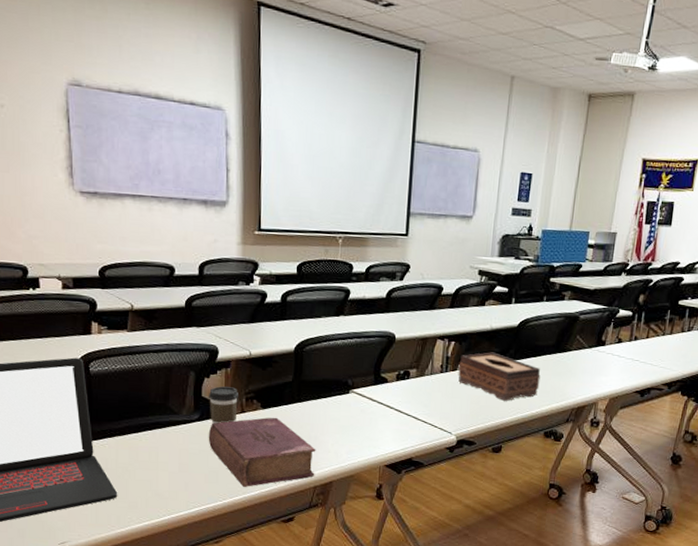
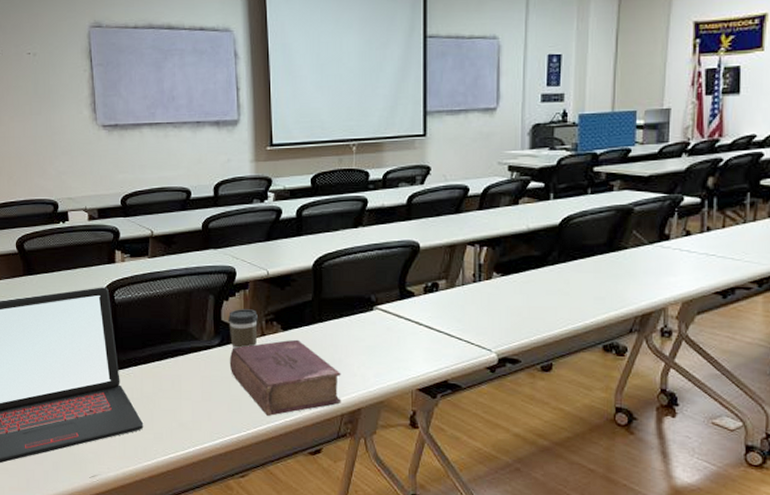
tissue box: present [458,352,541,401] -> none [493,256,592,311]

